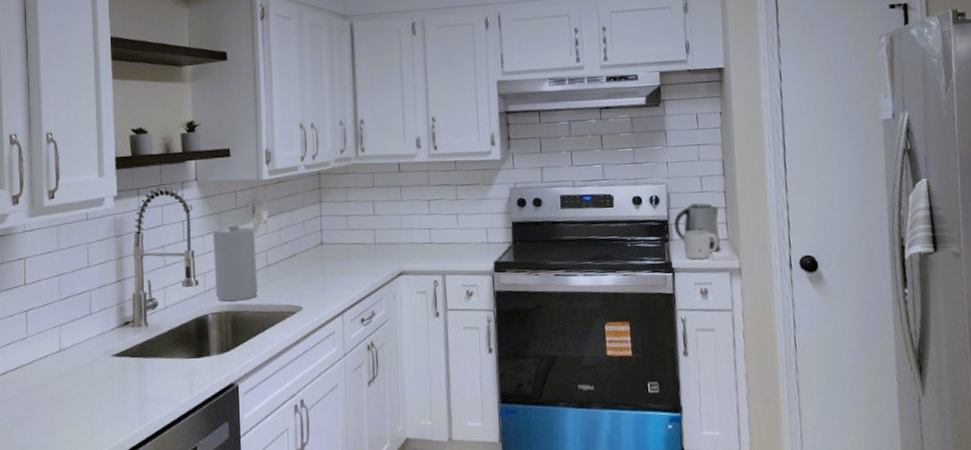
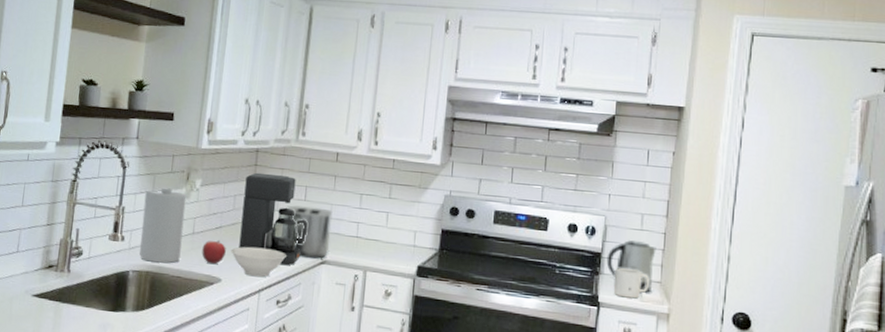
fruit: none [279,269,303,294] -> present [202,240,226,265]
bowl: none [308,268,364,299] -> present [231,246,286,278]
coffee maker: none [312,193,381,282] -> present [239,172,308,265]
toaster: none [356,220,406,270] -> present [286,205,333,258]

